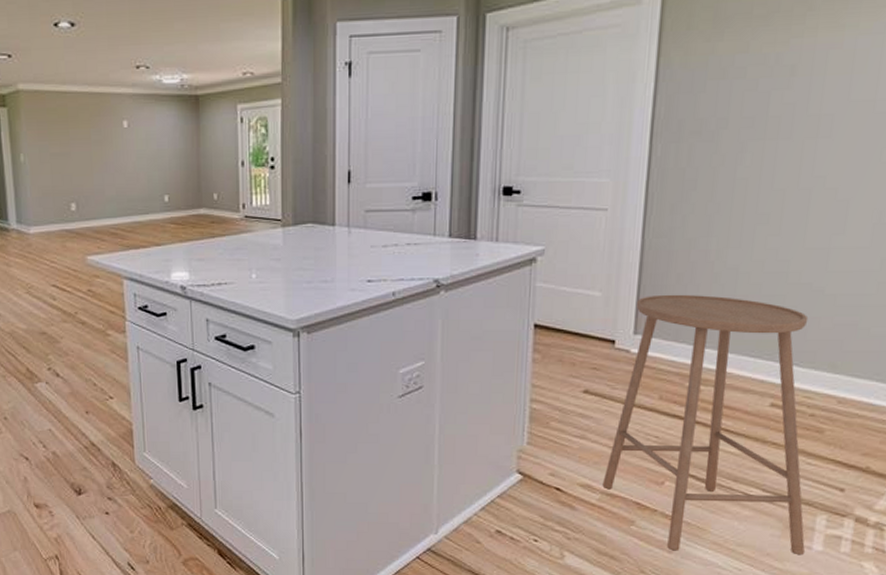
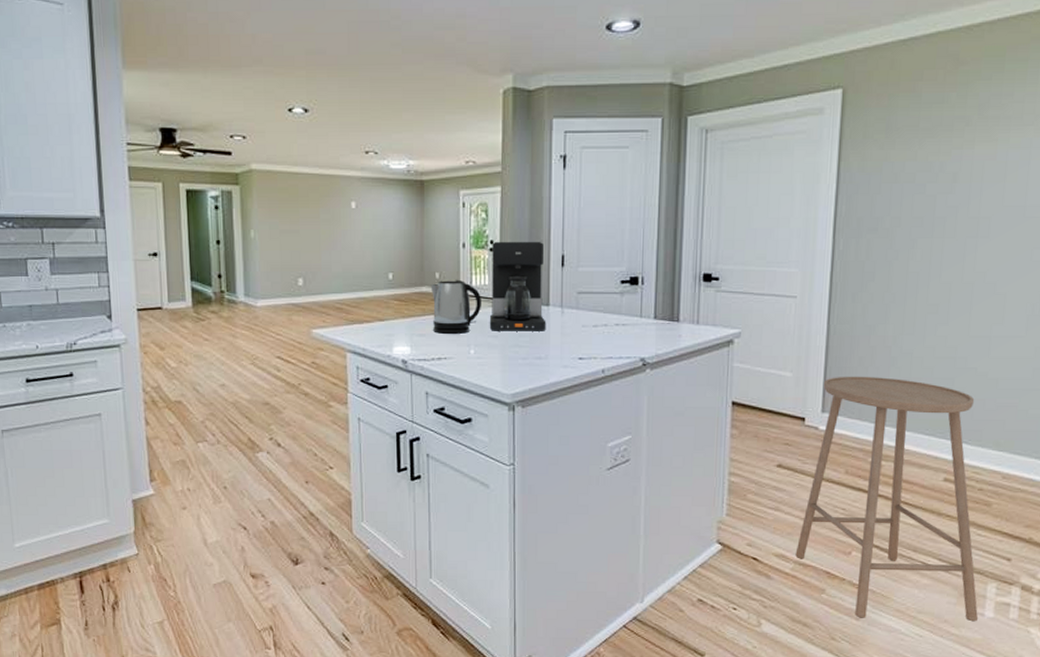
kettle: none [208,200,263,258] -> present [430,279,481,334]
coffee maker: none [272,156,332,254] -> present [490,241,546,331]

